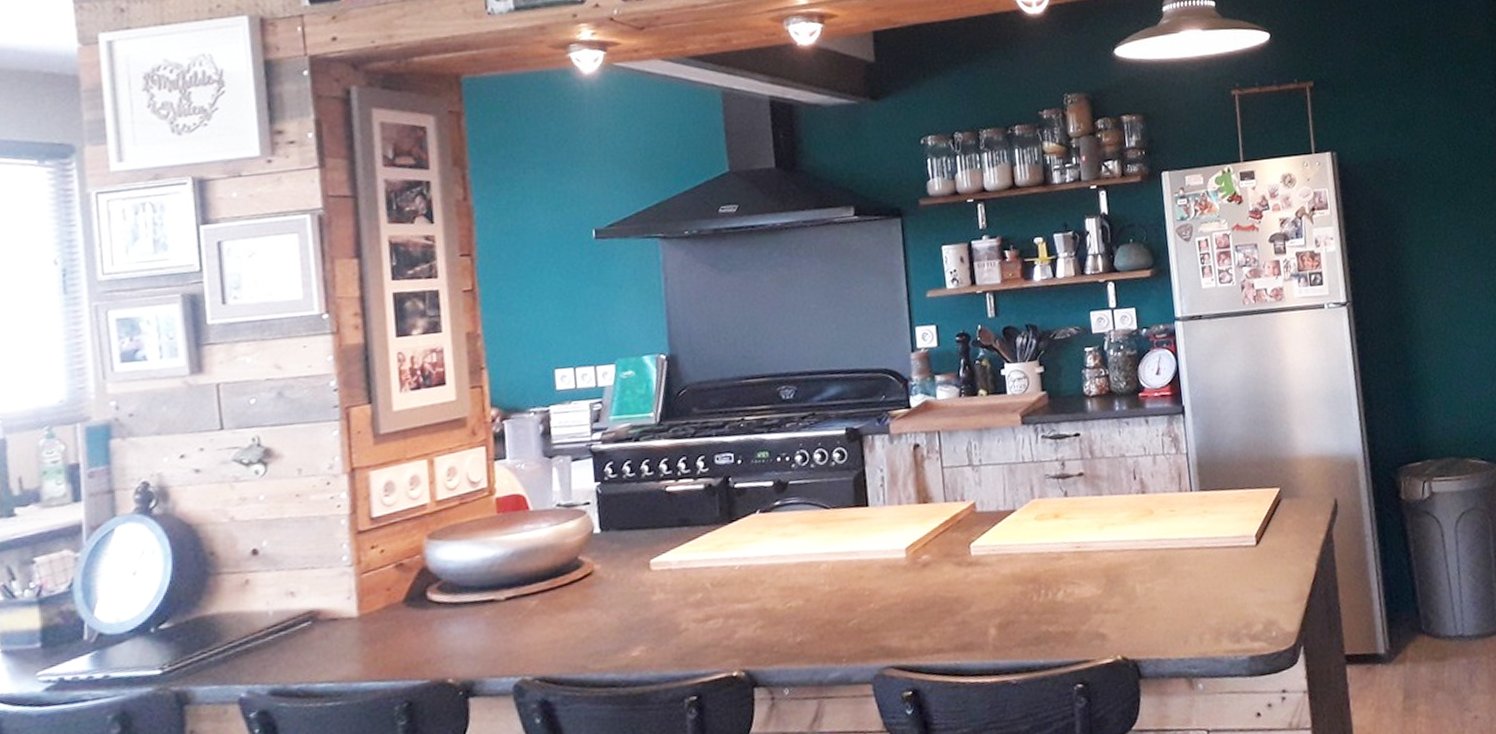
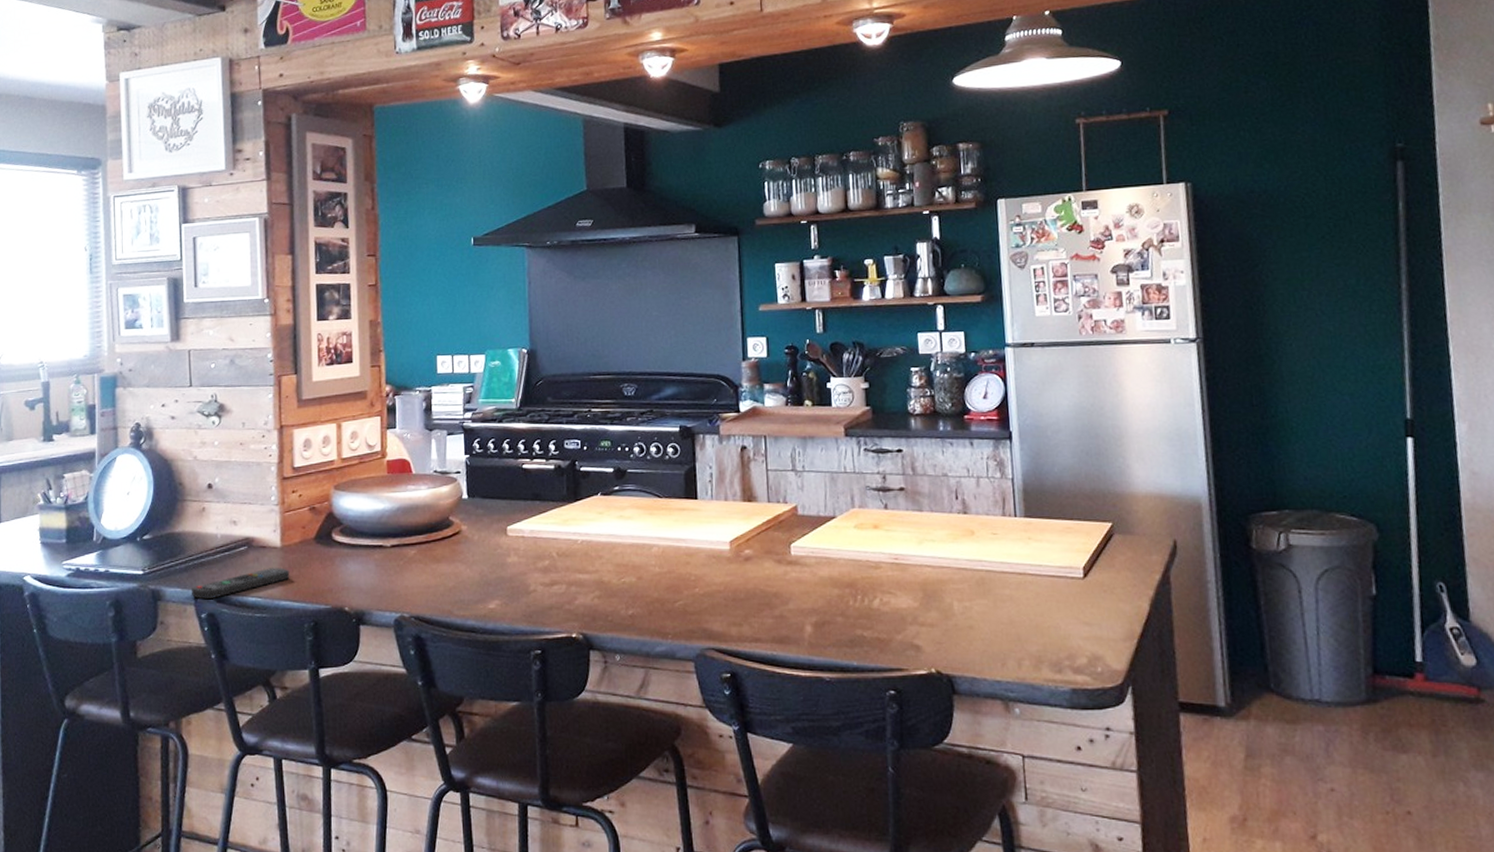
remote control: none [232,642,372,695] -> present [191,567,290,600]

